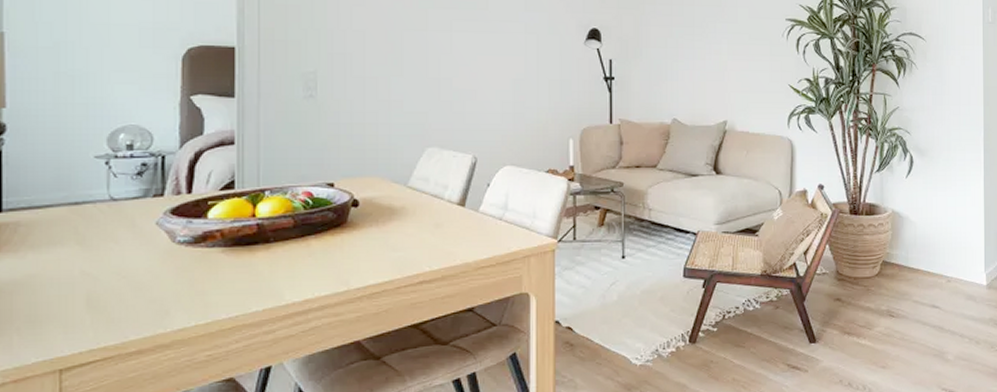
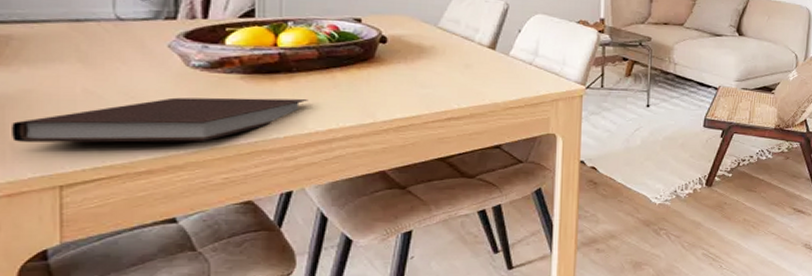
notebook: none [19,270,285,327] -> present [12,97,308,143]

